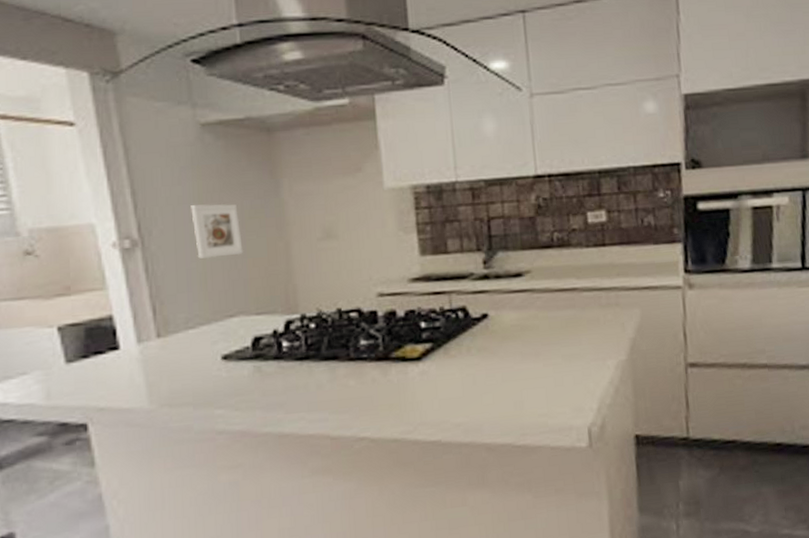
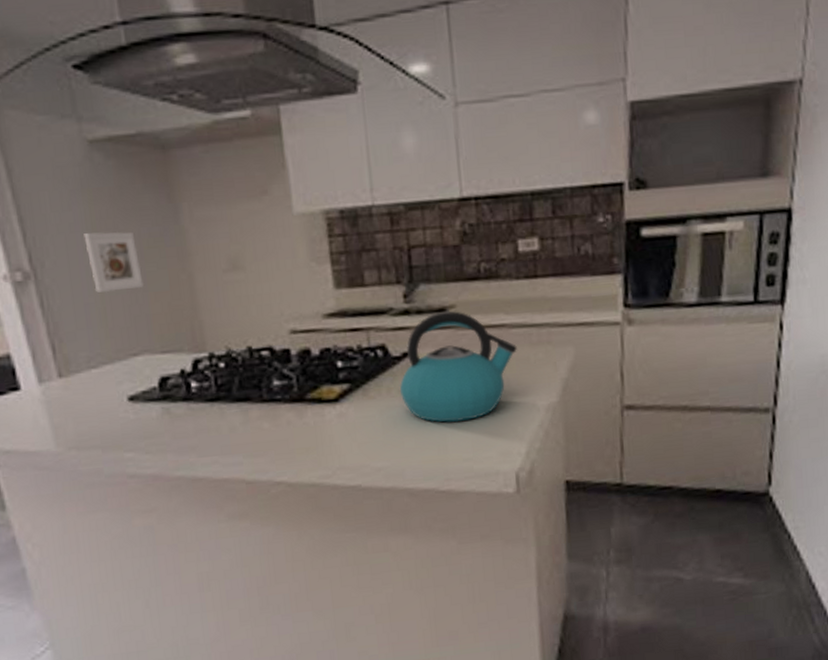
kettle: none [478,276,588,380] -> present [399,311,517,423]

